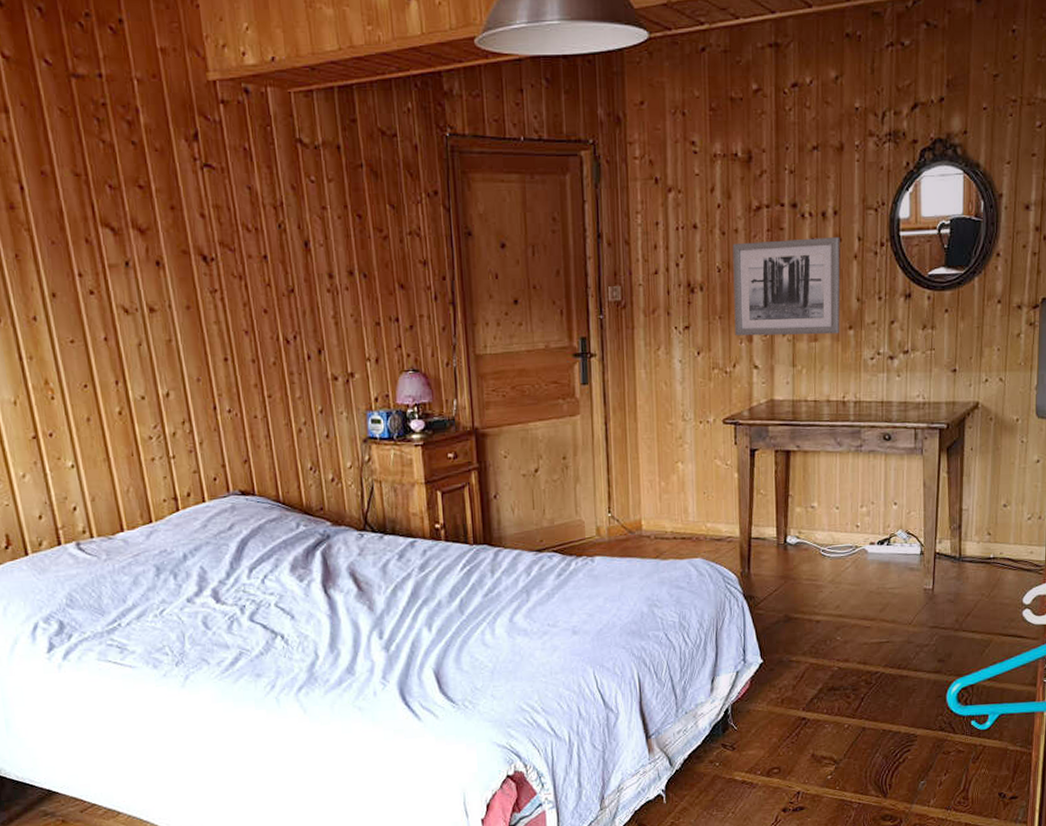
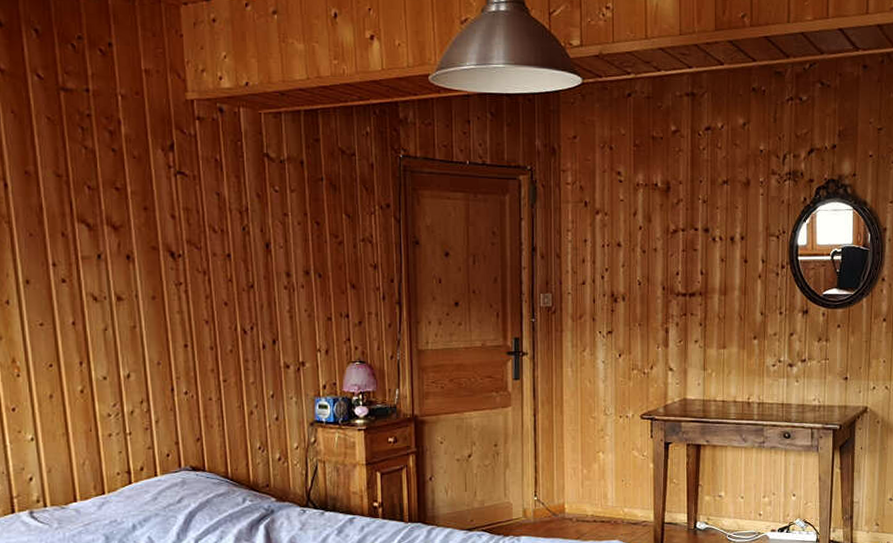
wall art: present [732,237,841,336] -> none [652,259,747,343]

